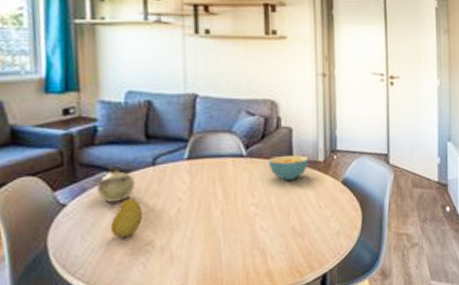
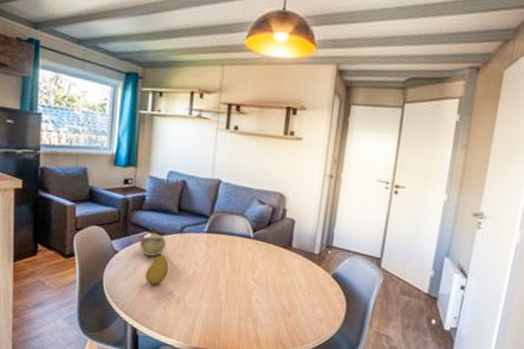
cereal bowl: present [268,155,309,181] -> none [270,242,305,266]

